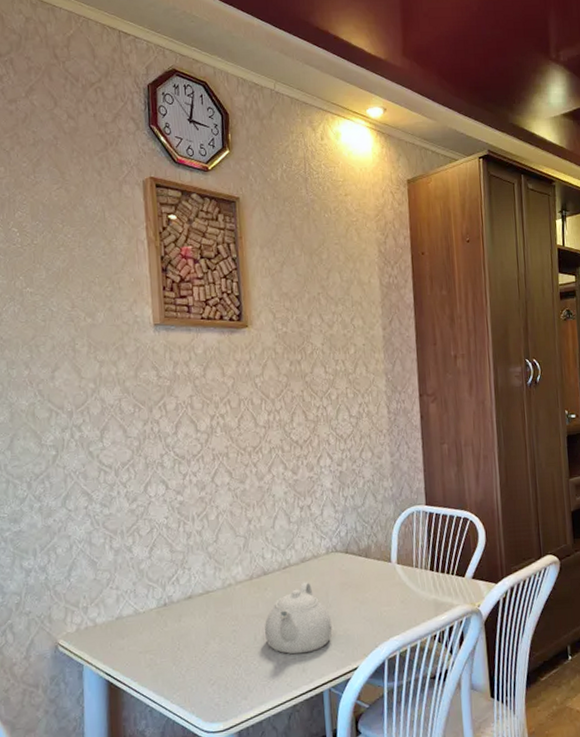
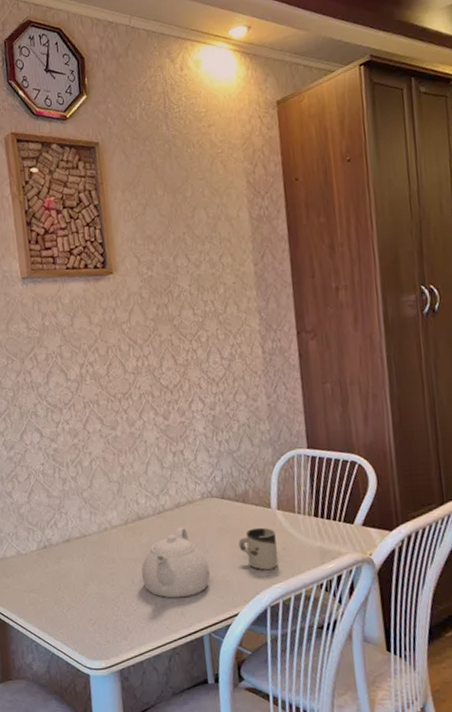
cup: none [360,581,397,624] -> present [238,527,279,571]

